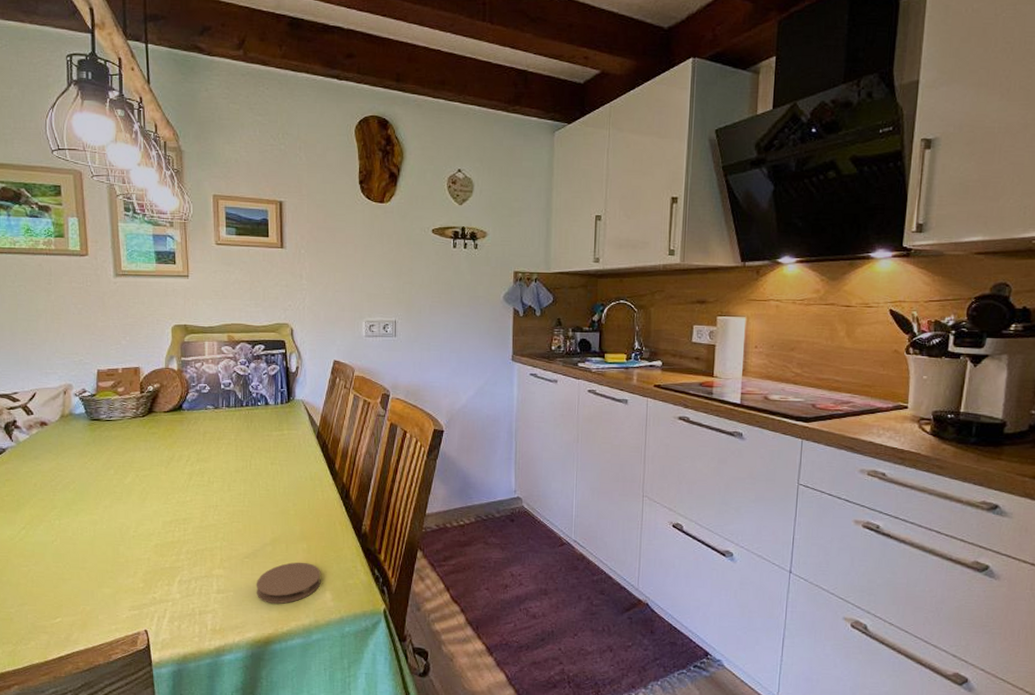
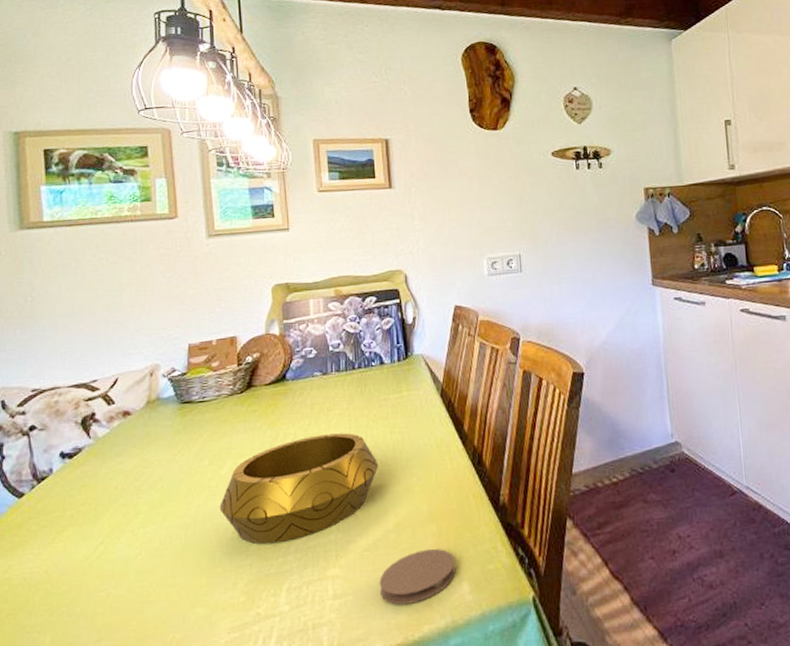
decorative bowl: none [123,459,260,544] -> present [219,433,379,544]

